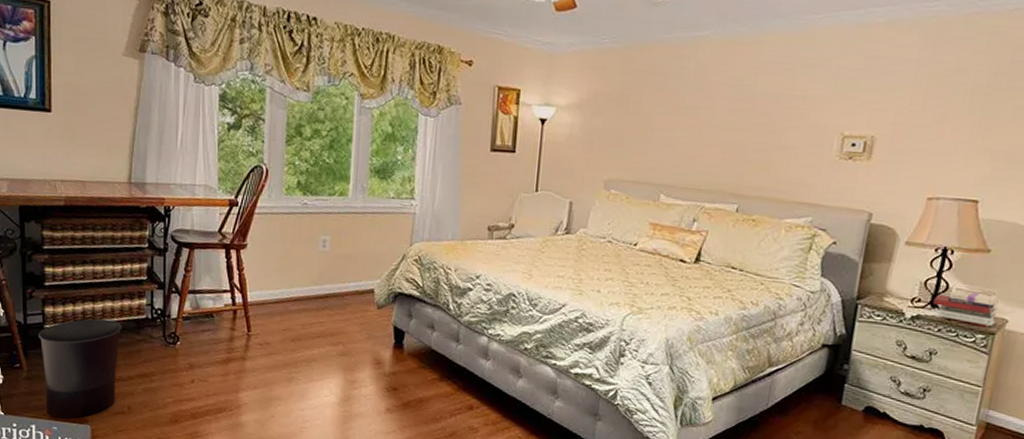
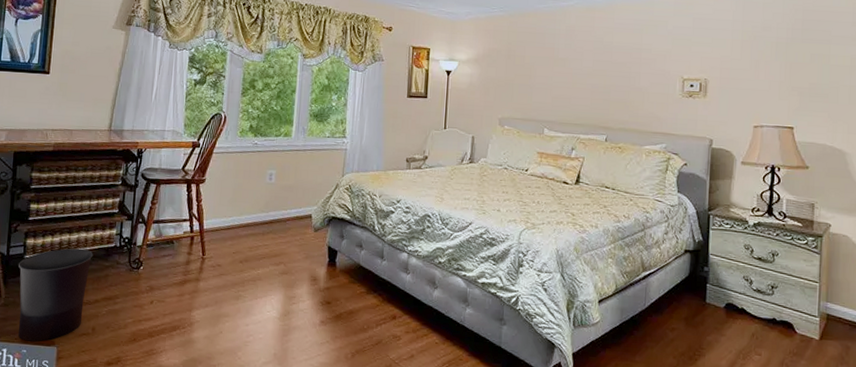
books: present [932,290,999,327] -> none [769,200,822,231]

